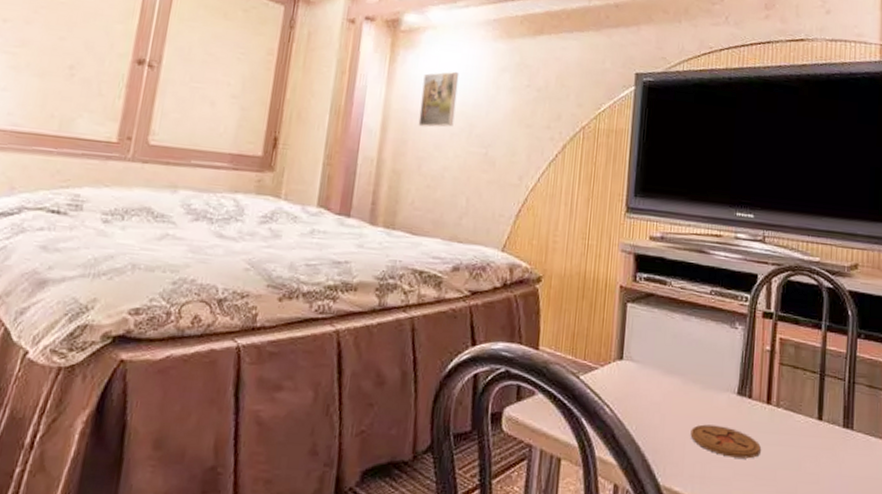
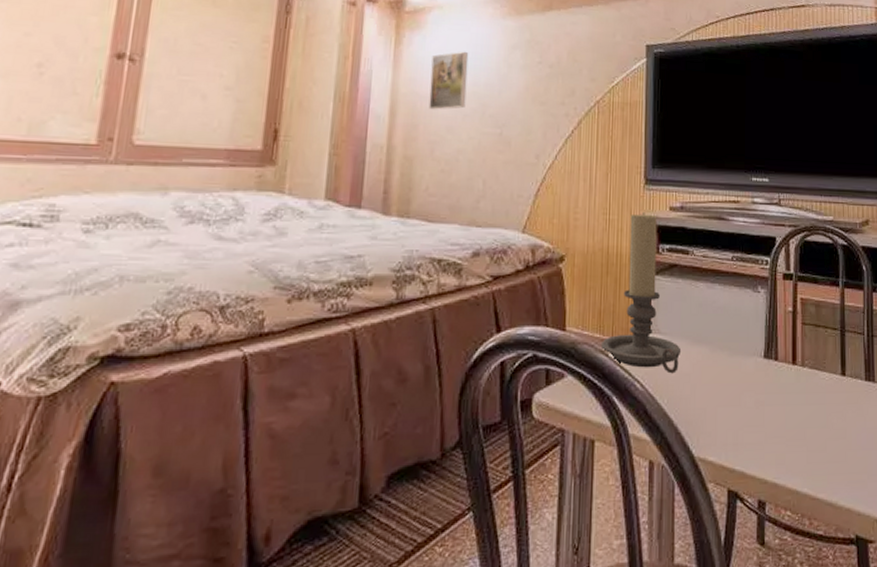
candle holder: none [573,240,653,402] -> present [601,212,682,374]
coaster: present [690,424,761,459] -> none [721,390,789,421]

